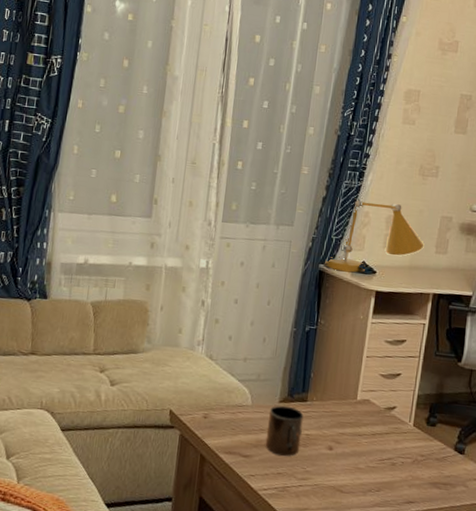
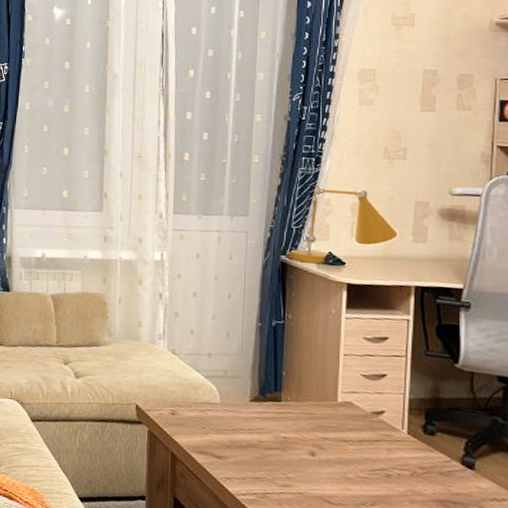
mug: present [265,405,304,456] -> none [239,404,279,460]

